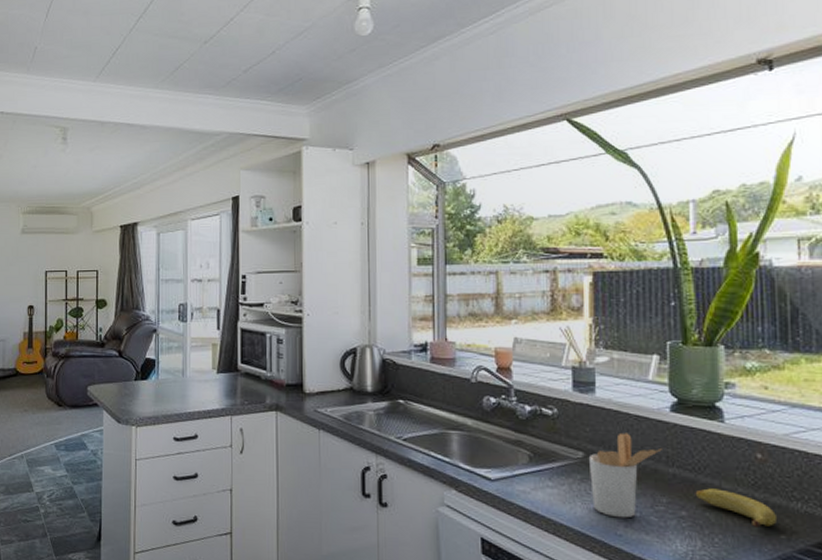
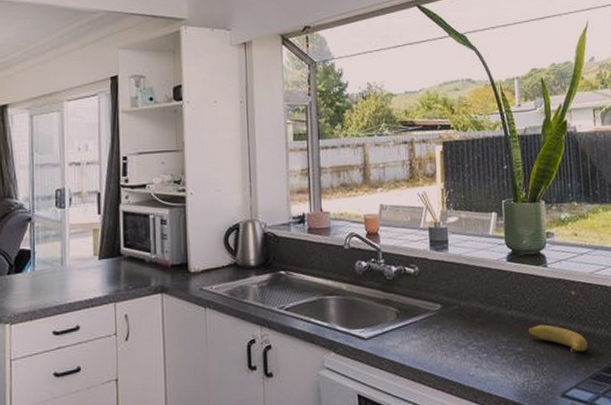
utensil holder: present [588,432,662,518] -> none [444,283,502,360]

